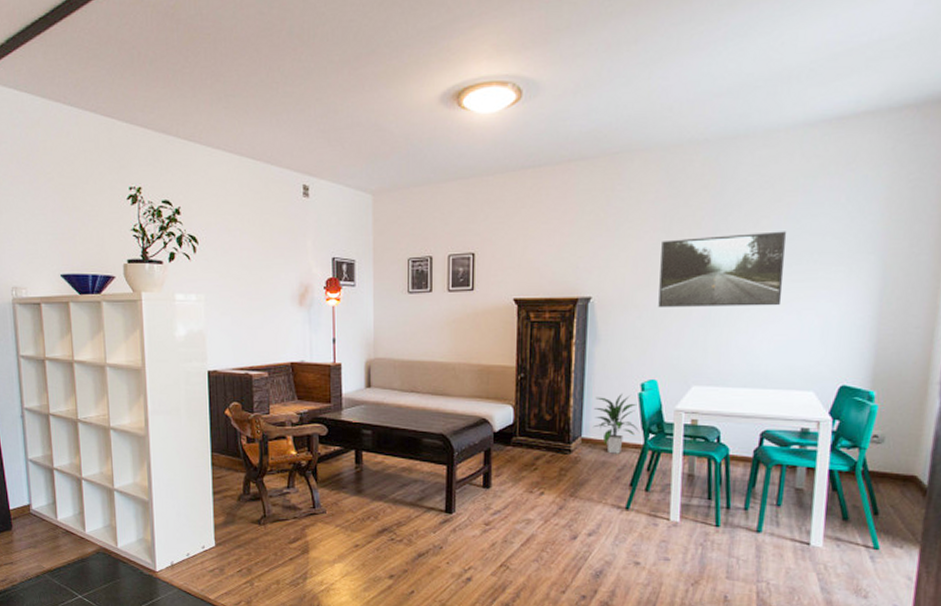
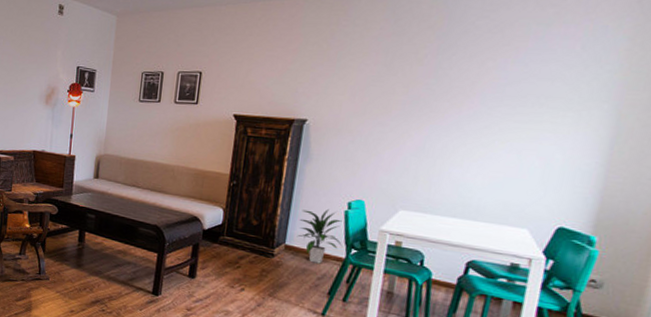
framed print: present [658,231,787,307] -> none [372,73,514,144]

